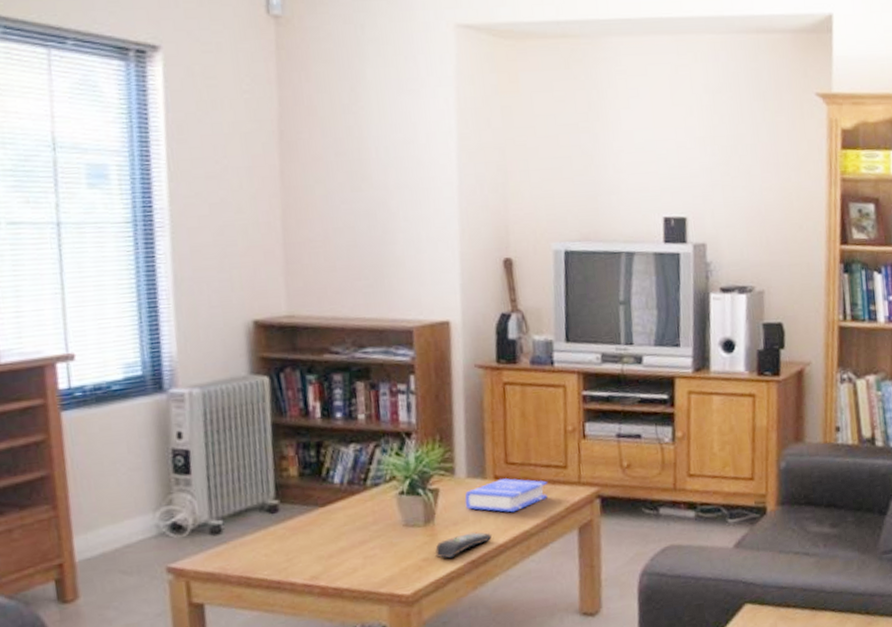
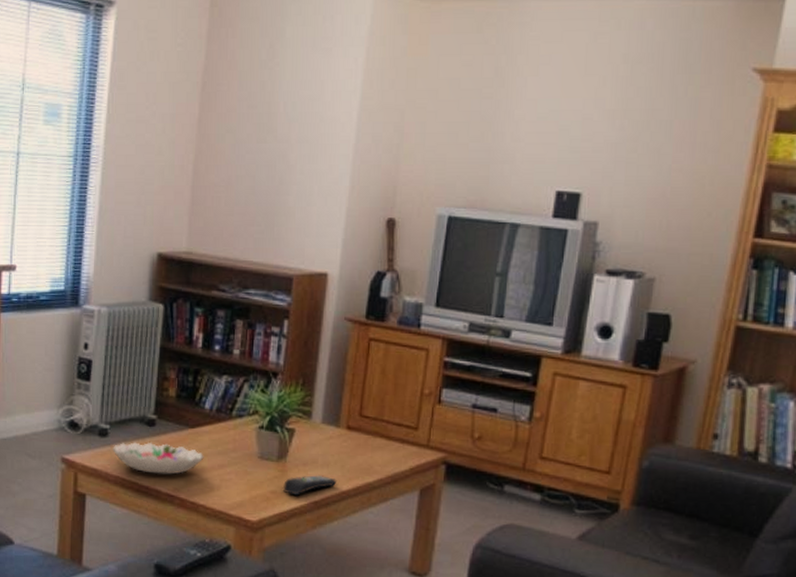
decorative bowl: none [230,529,341,566] -> present [113,442,204,475]
book: present [464,478,547,513] -> none [316,430,396,463]

